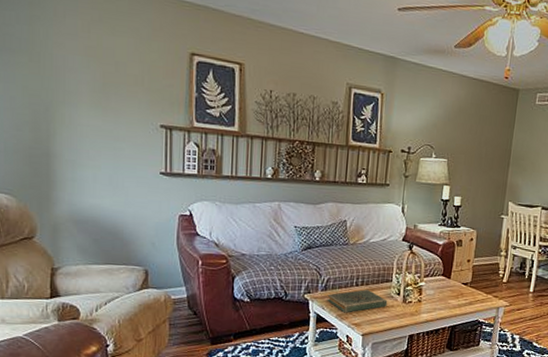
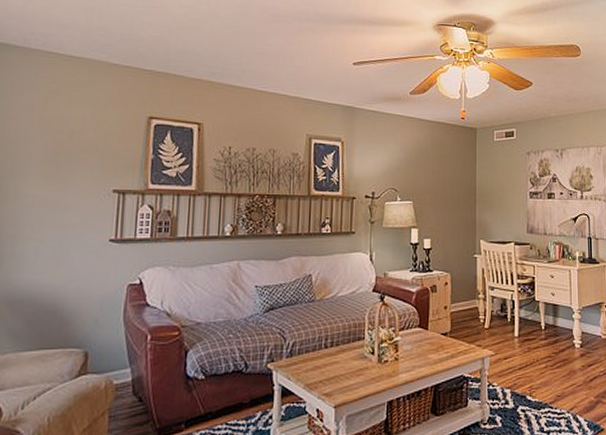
book: present [327,290,388,313] -> none [293,352,361,382]

